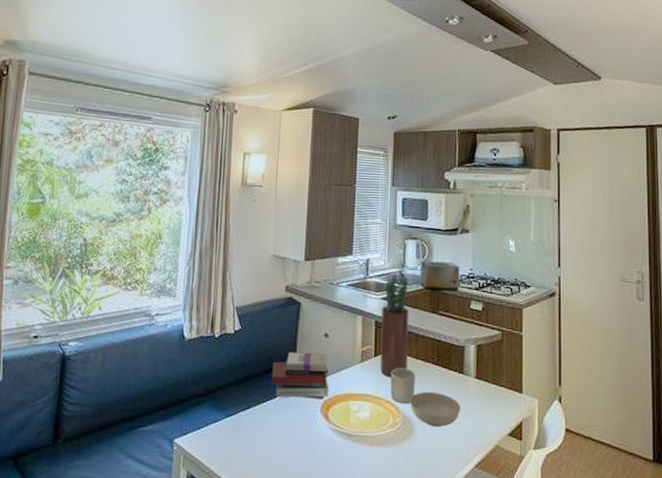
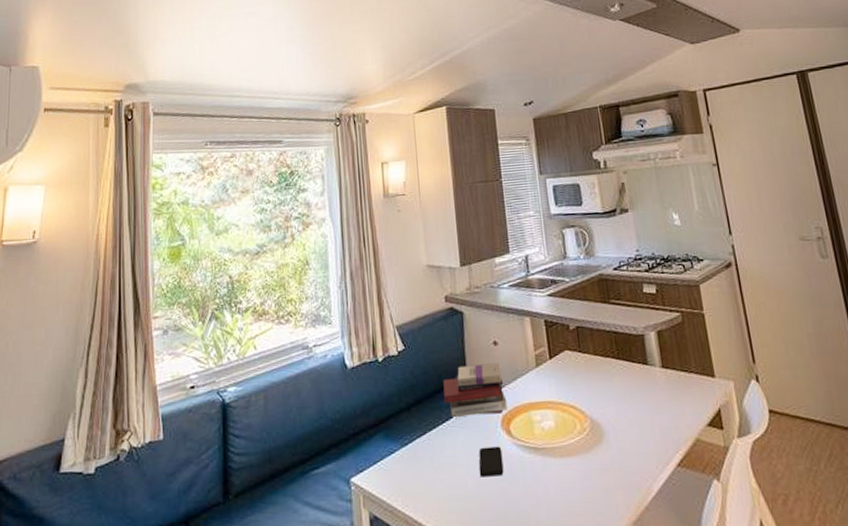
mobile phone: none [294,427,318,455] -> present [479,446,504,477]
vase: present [380,265,410,377] -> none [549,256,587,379]
mug: present [390,368,416,403] -> none [569,367,600,406]
bowl: present [409,391,461,428] -> none [594,388,652,428]
toaster: present [420,261,460,291] -> none [582,246,629,280]

